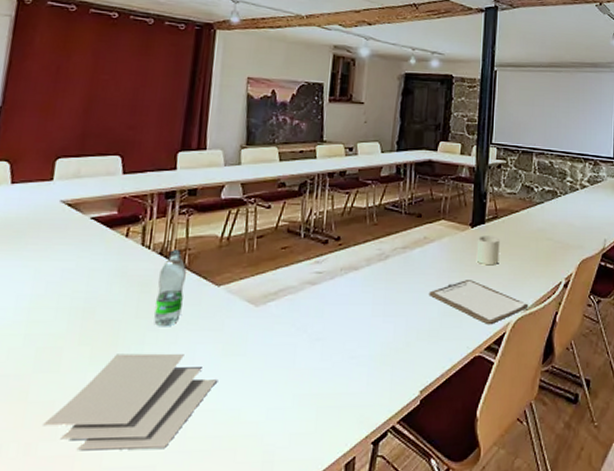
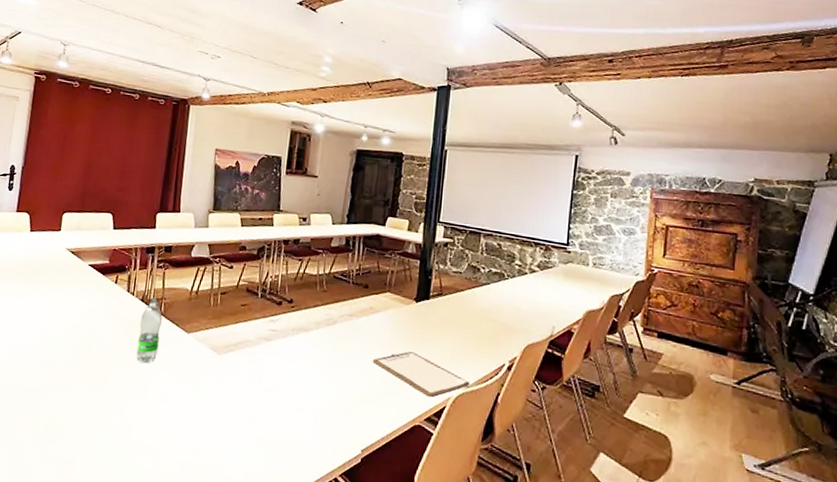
papers: present [43,353,217,451] -> none [52,381,185,465]
cup: present [476,236,500,266] -> none [419,311,444,341]

